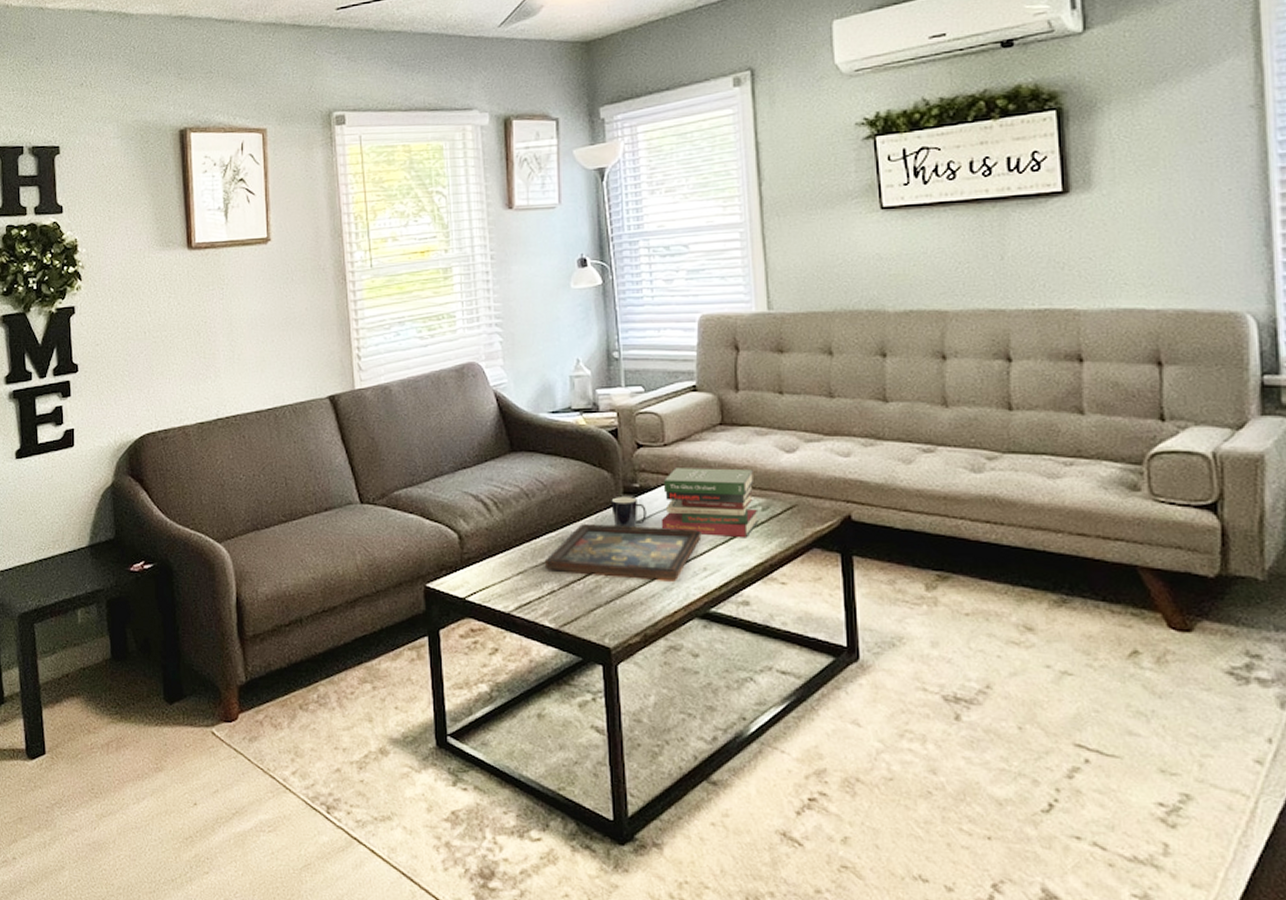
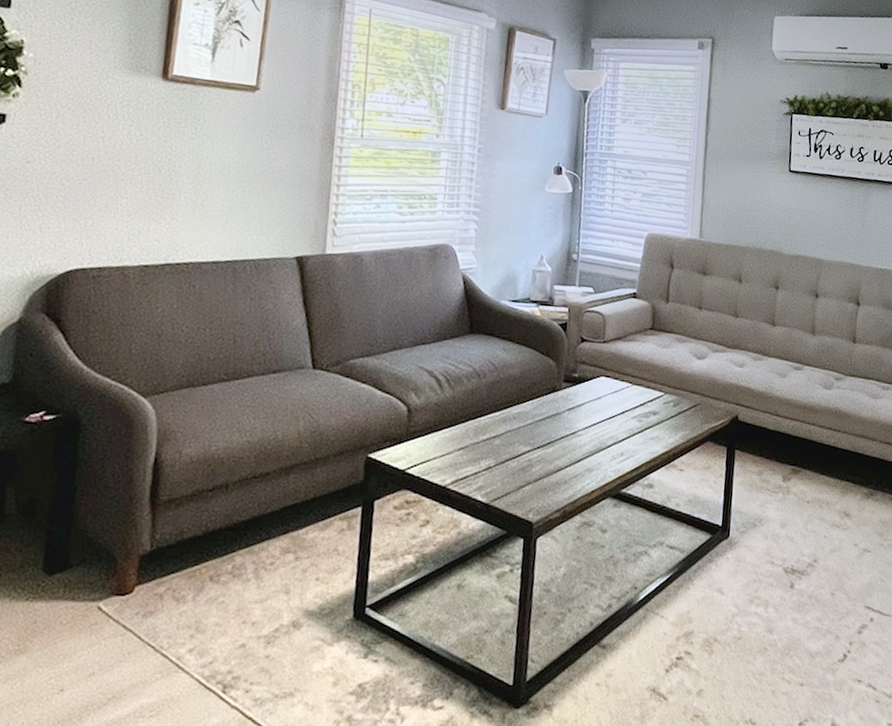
decorative tray: present [544,524,702,580] -> none [485,406,624,463]
mug: present [611,497,647,528] -> none [551,384,581,414]
books: present [661,468,759,538] -> none [591,363,671,429]

